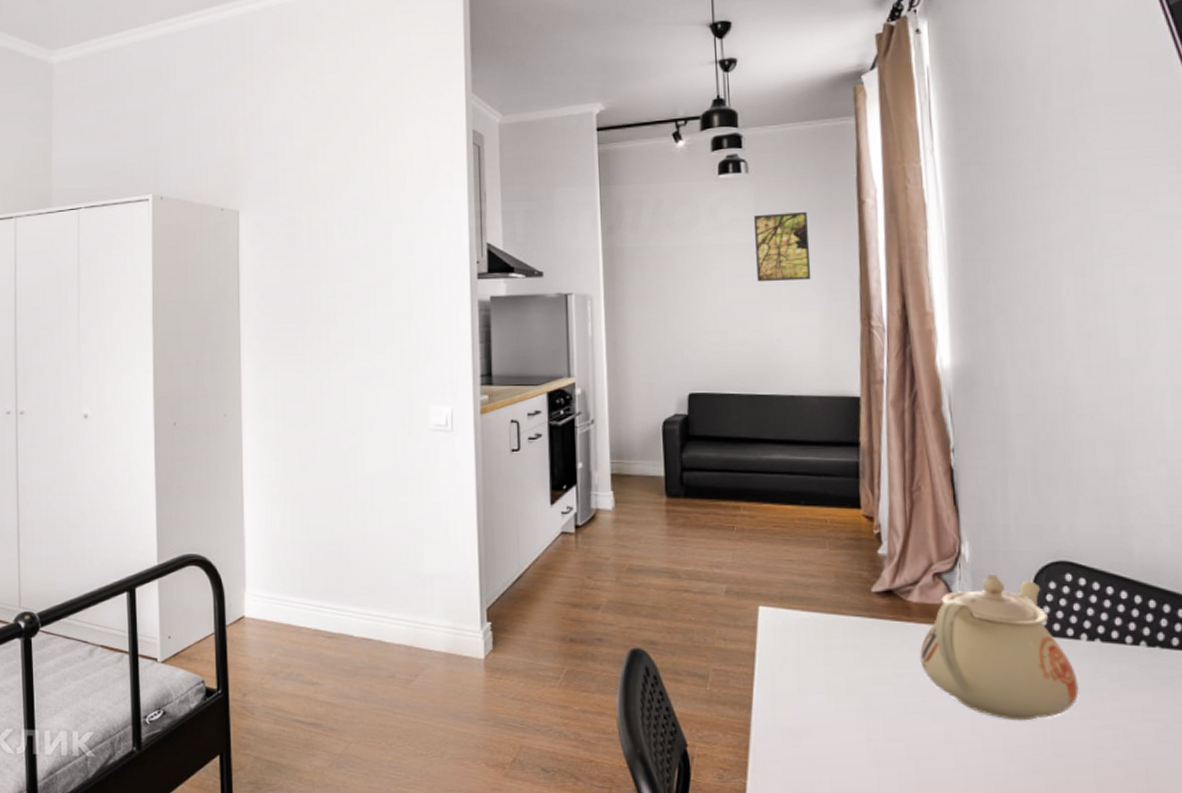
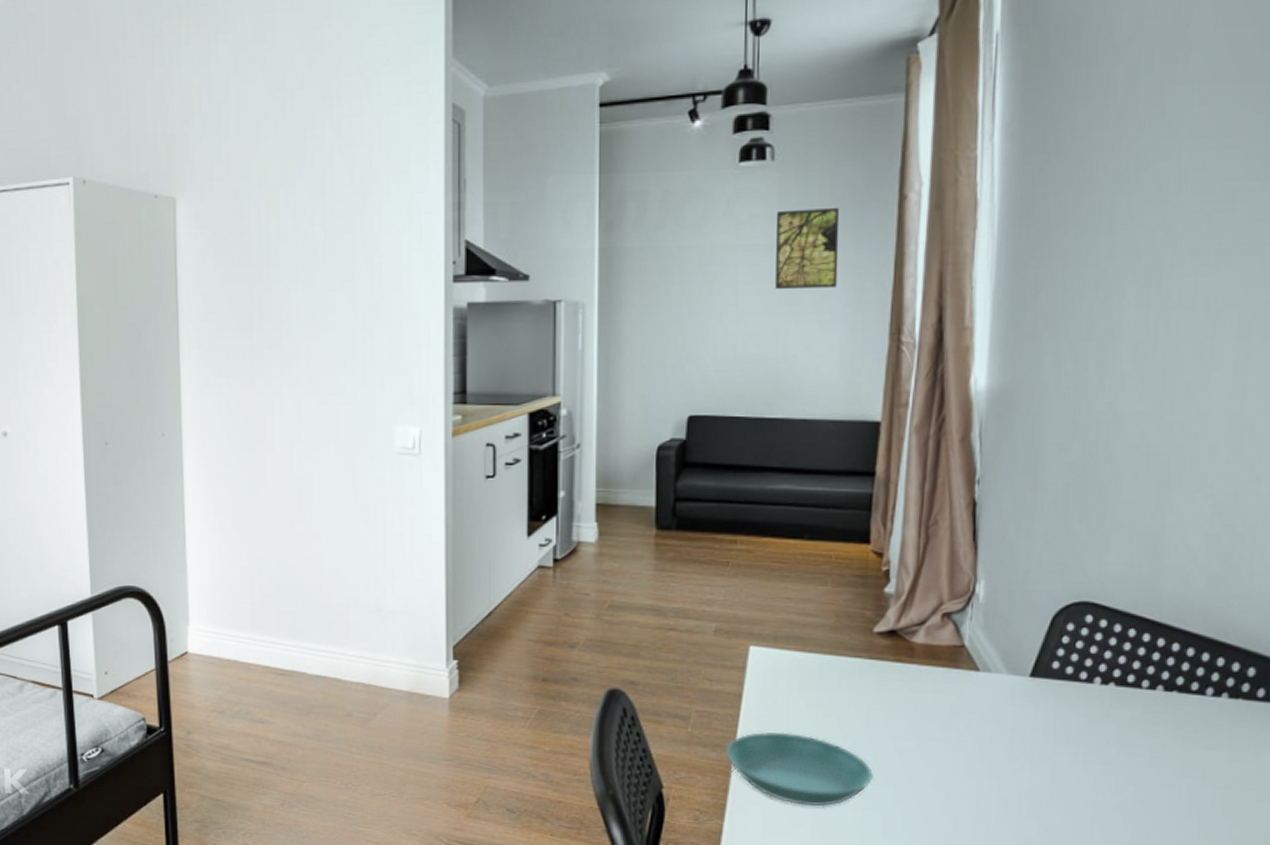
saucer: none [742,689,884,765] -> present [724,731,873,807]
teapot: present [920,573,1079,721] -> none [919,614,1086,765]

